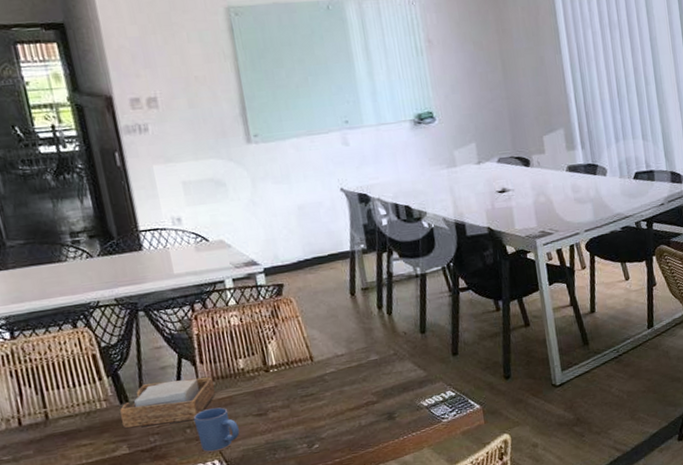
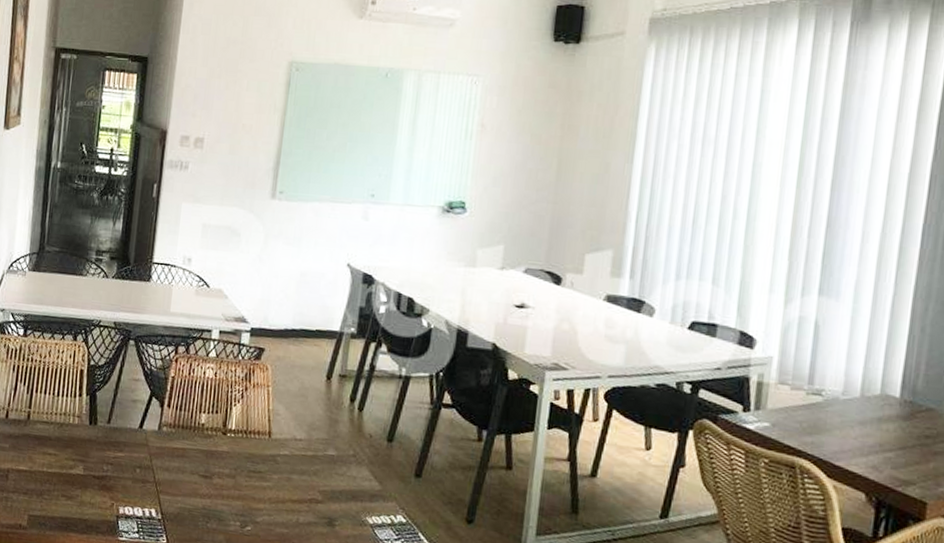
napkin holder: present [120,377,215,428] -> none [85,412,174,462]
mug: present [193,407,240,453] -> none [144,454,183,502]

